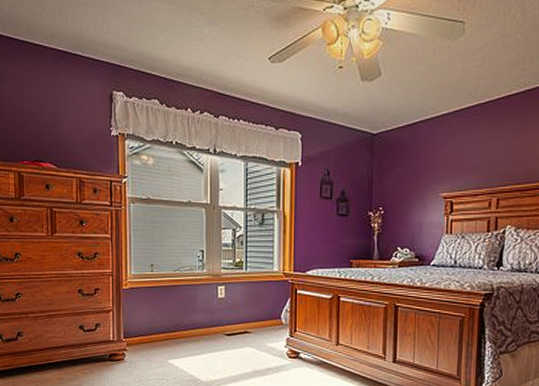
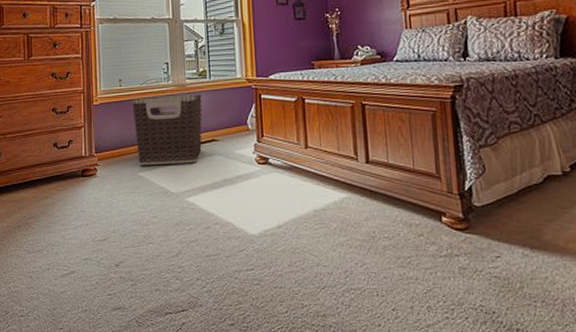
clothes hamper: none [164,284,237,354] -> present [132,94,202,165]

